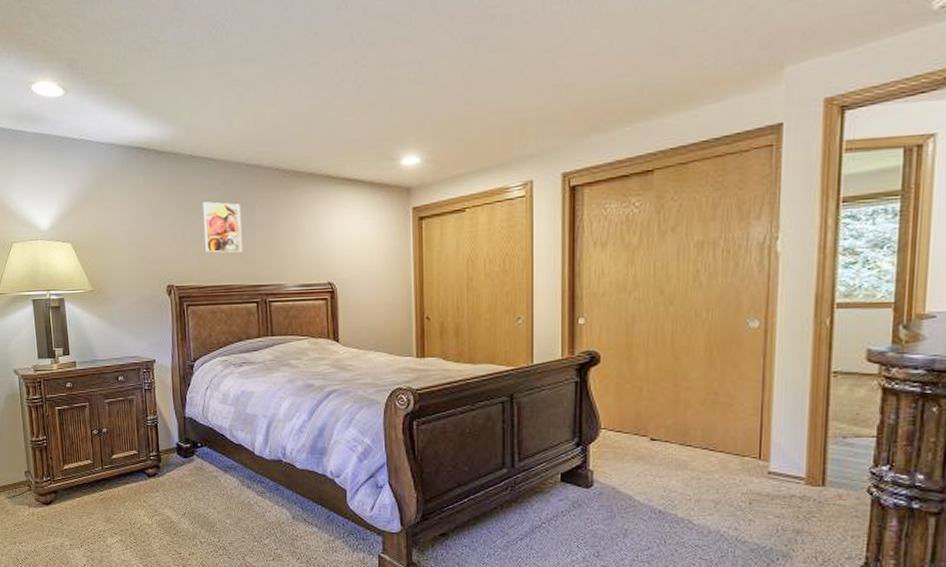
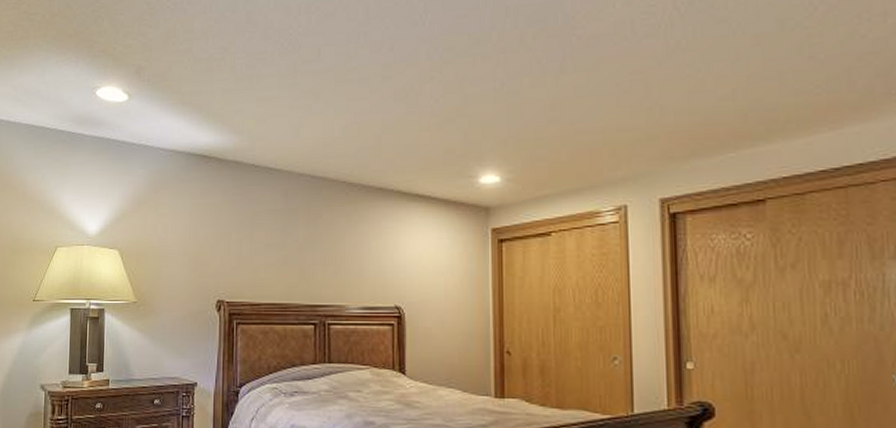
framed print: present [203,201,242,253] -> none [262,213,302,269]

